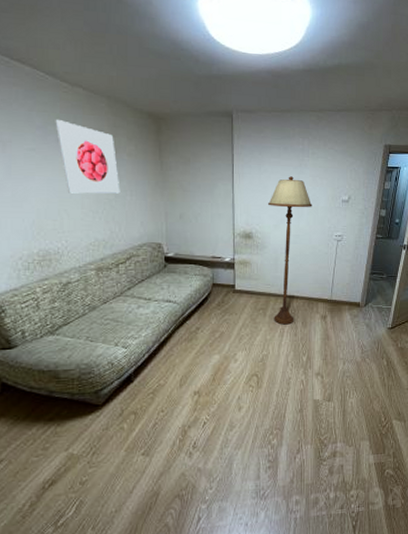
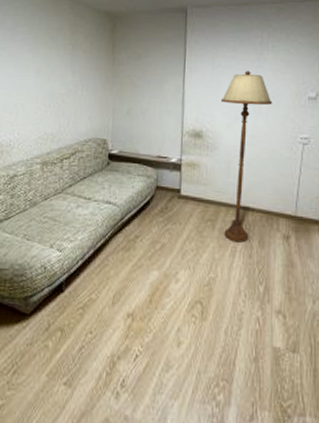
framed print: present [55,119,120,194] -> none [23,21,73,89]

